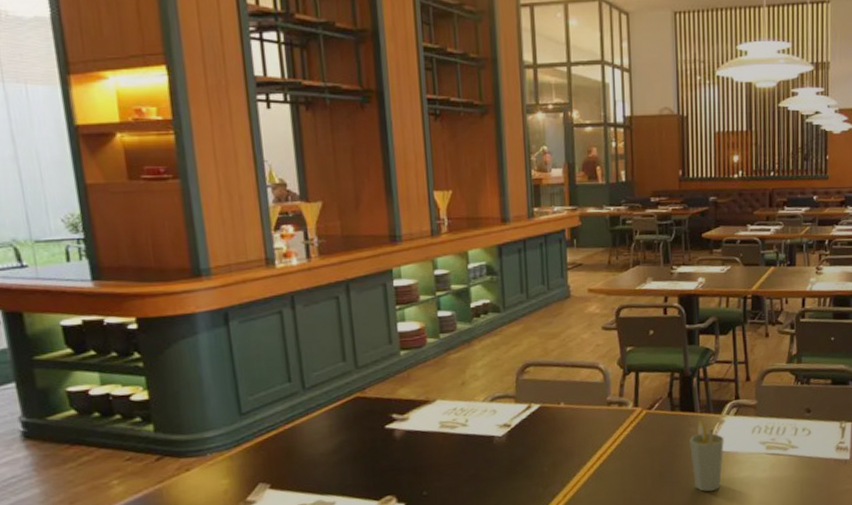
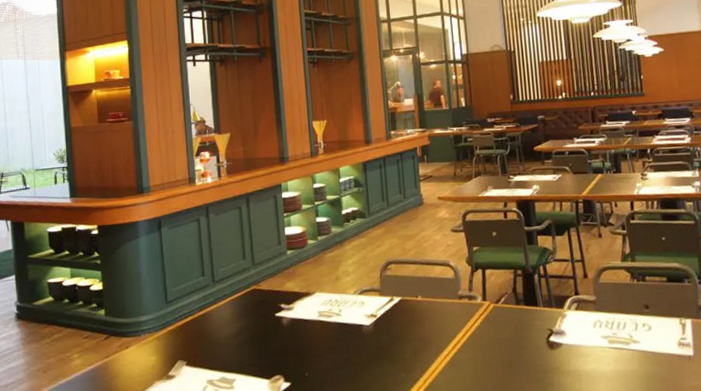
cup: present [690,420,724,492] -> none [535,314,568,383]

